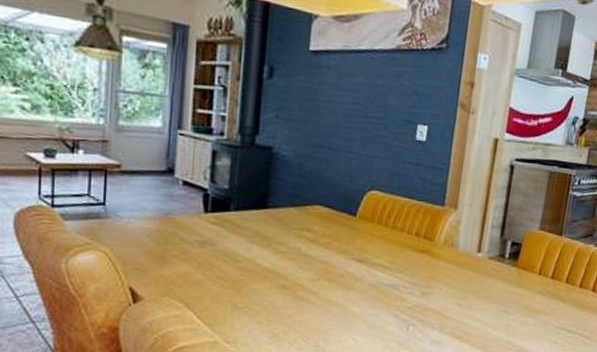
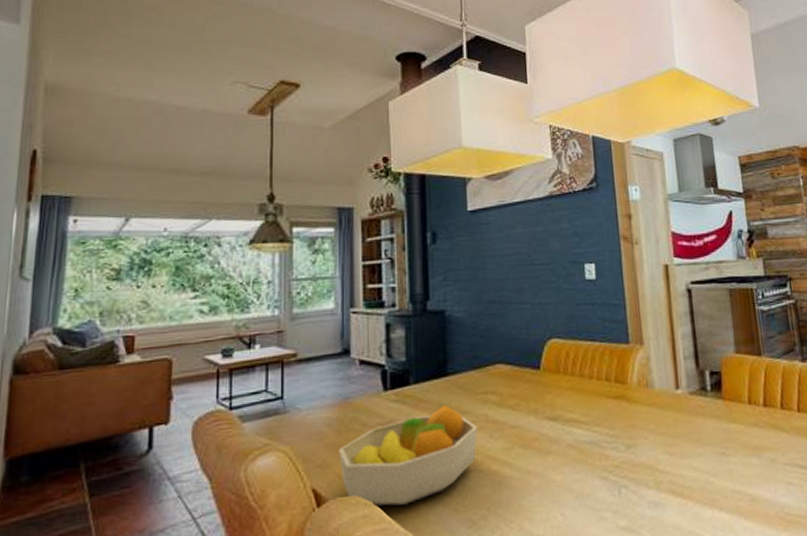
fruit bowl: none [156,234,289,312] -> present [338,404,477,506]

